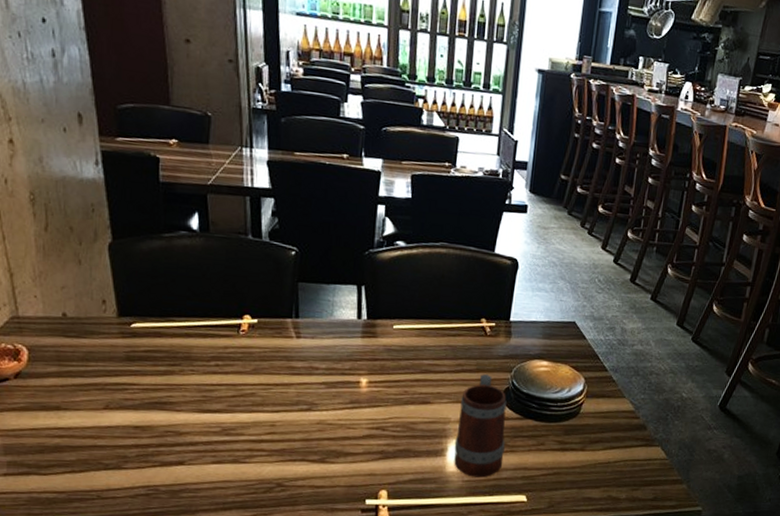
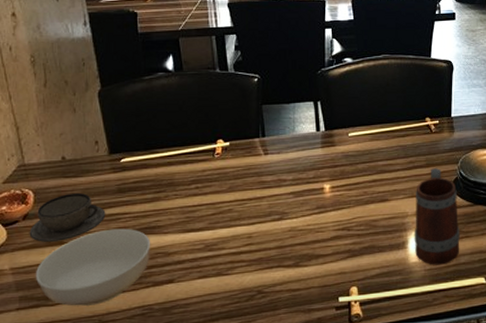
teacup: none [21,355,111,407] -> present [29,192,106,242]
bowl: none [26,399,161,479] -> present [35,228,151,306]

